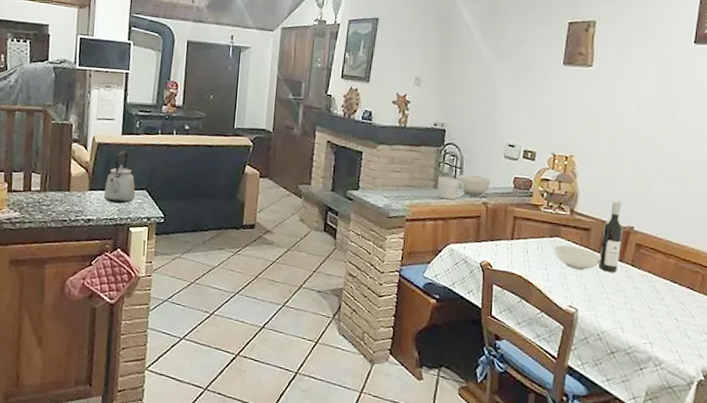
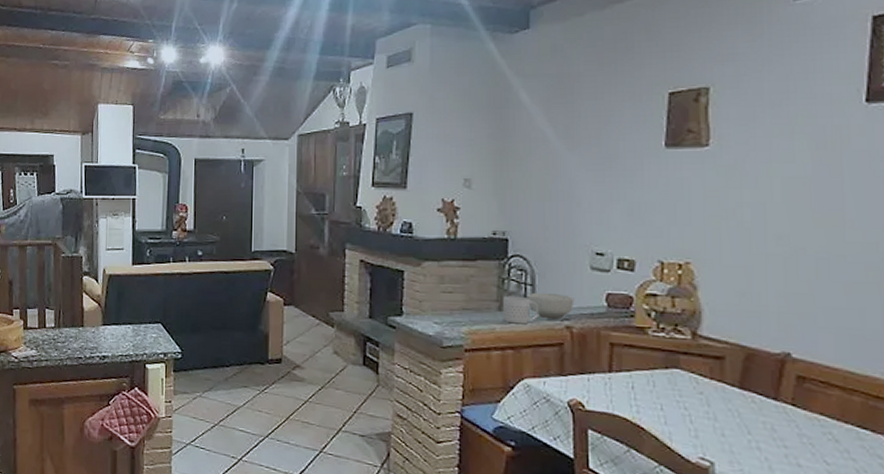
kettle: present [103,151,136,204] -> none [117,282,150,339]
bowl: present [554,244,602,270] -> none [671,378,745,411]
bottle: present [598,200,623,272] -> none [739,319,775,414]

